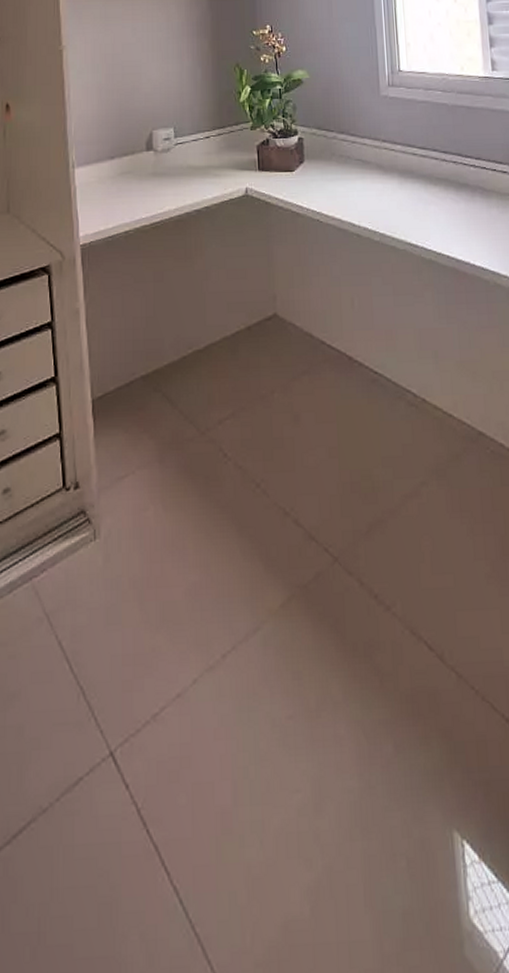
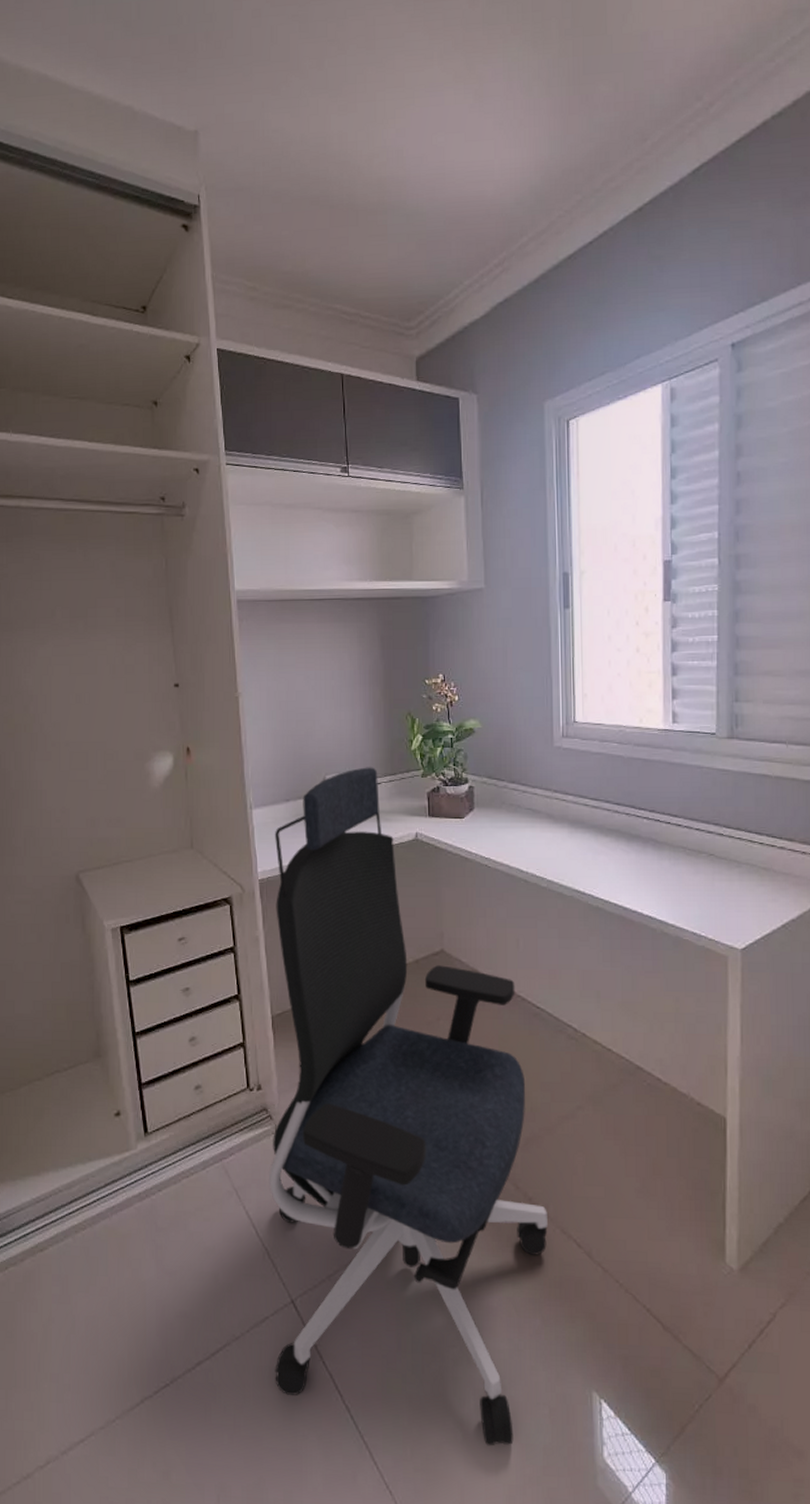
office chair: none [86,120,396,920] -> present [269,767,548,1446]

